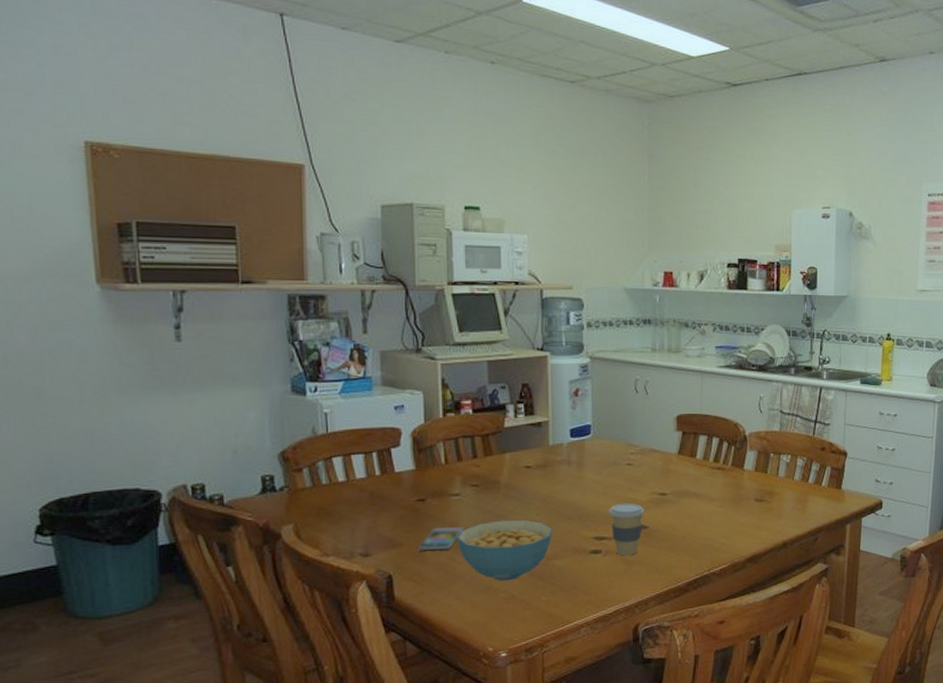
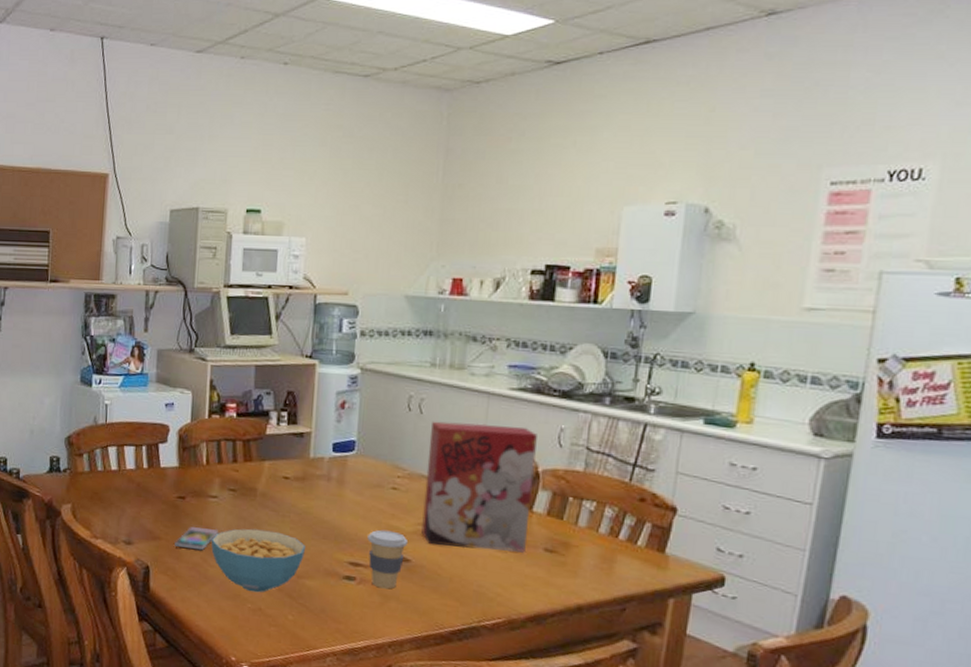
cereal box: none [656,398,742,510] -> present [421,421,537,553]

